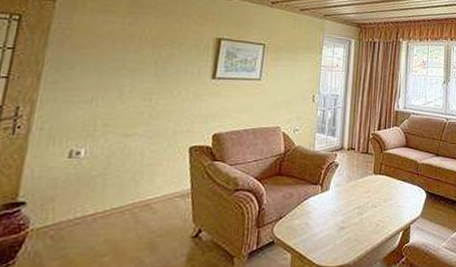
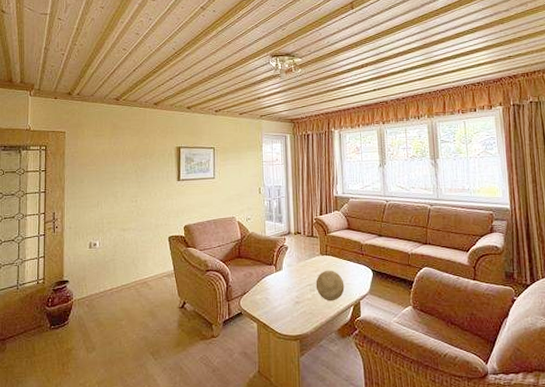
decorative ball: none [365,191,396,226] -> present [315,270,345,301]

